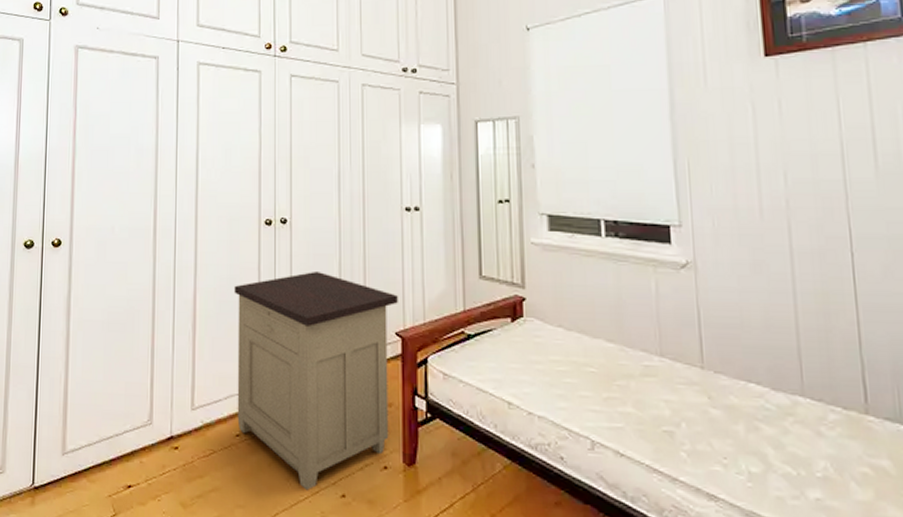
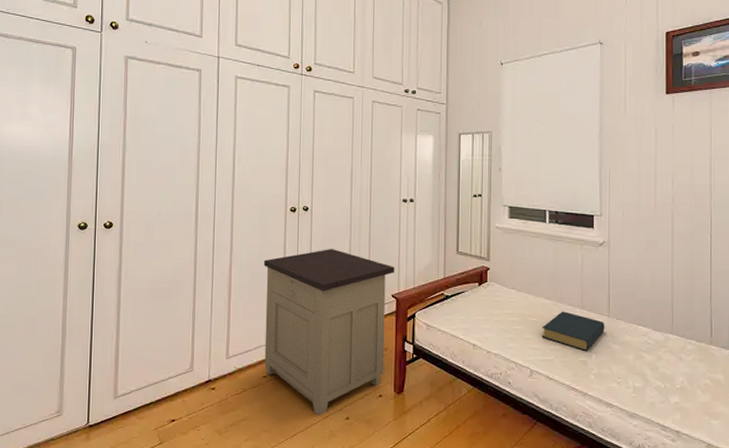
hardback book: none [604,359,698,417] -> present [541,311,605,351]

